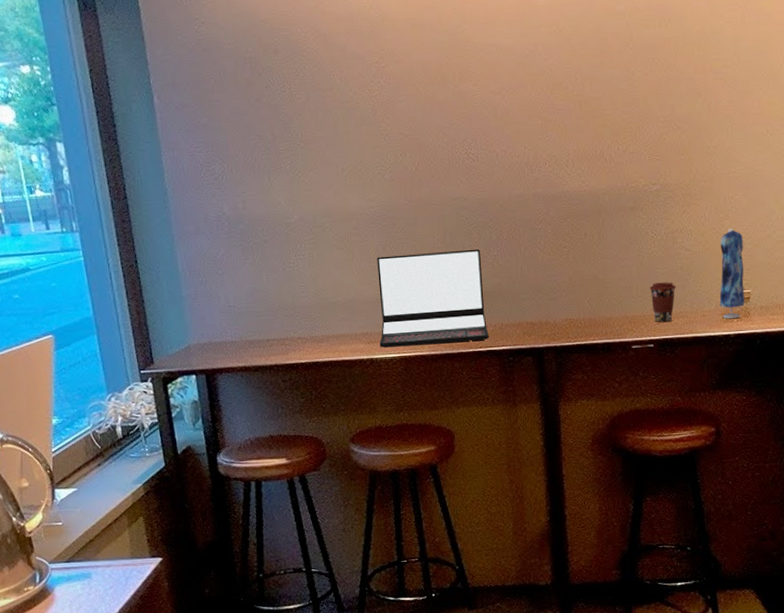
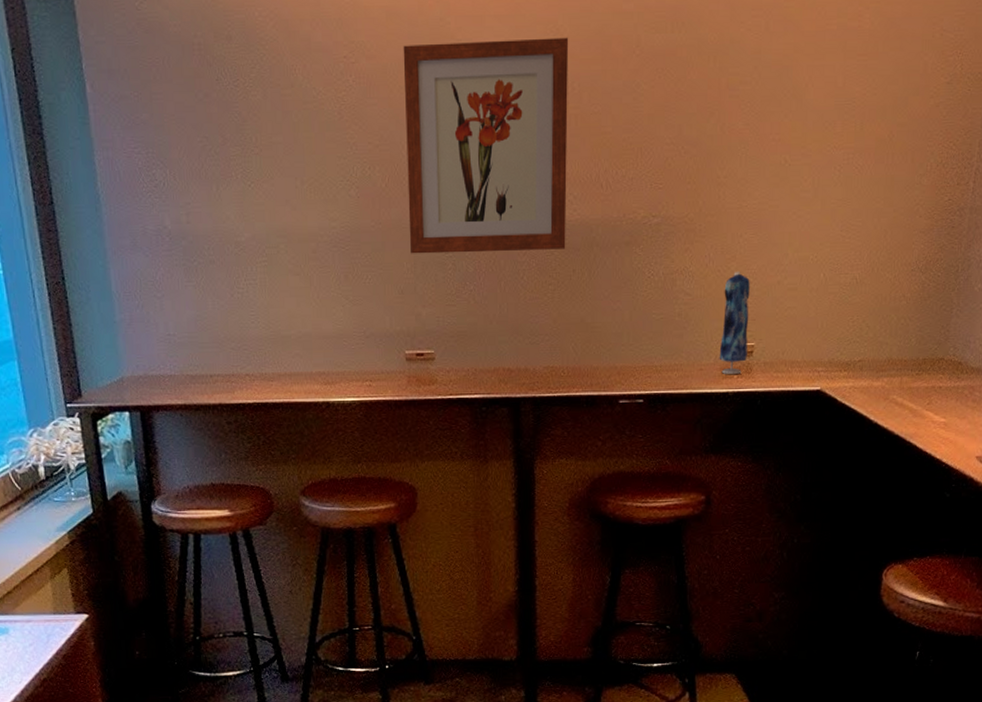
laptop: present [377,249,489,348] -> none [337,281,460,390]
wall art: none [426,36,577,227] -> present [403,37,569,254]
coffee cup: present [649,282,676,322] -> none [642,330,672,375]

